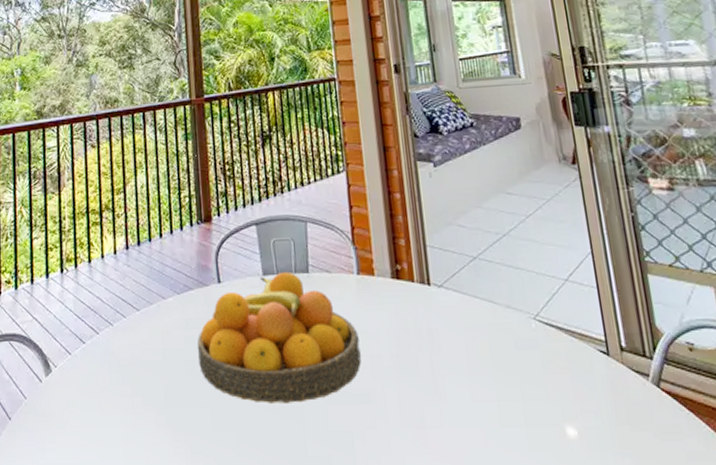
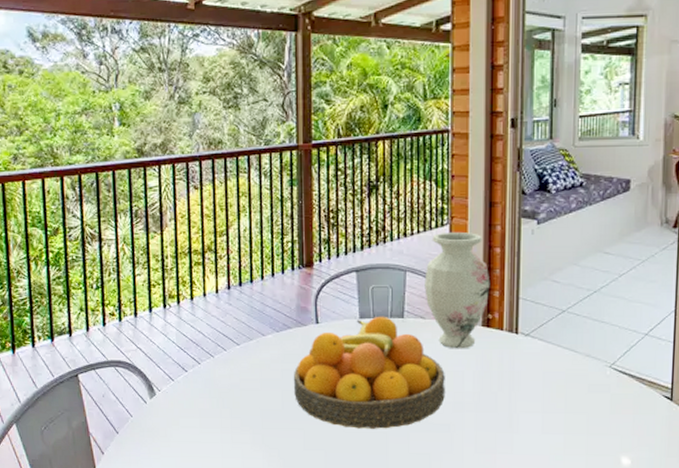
vase: none [326,178,395,306] -> present [425,233,490,349]

